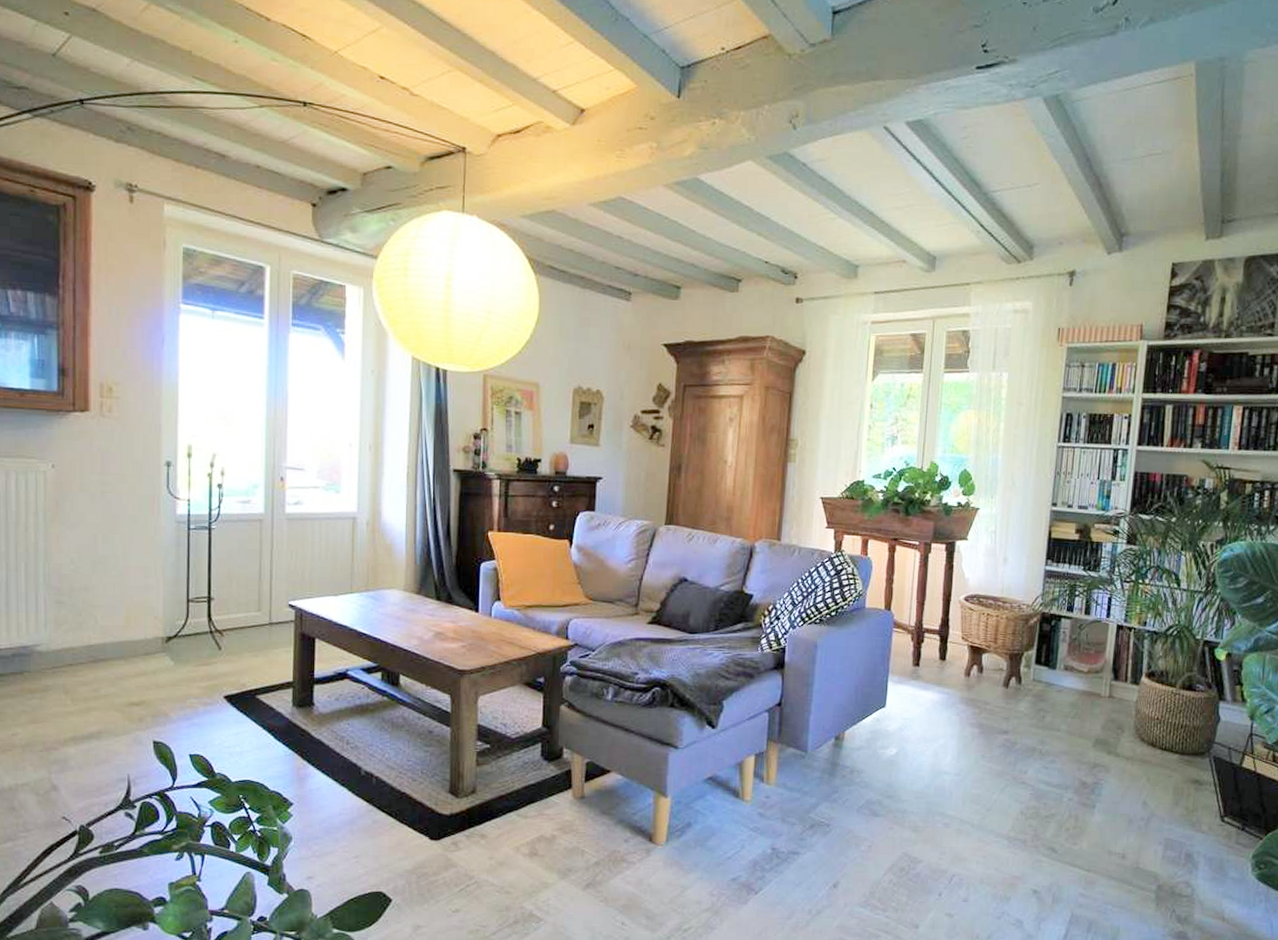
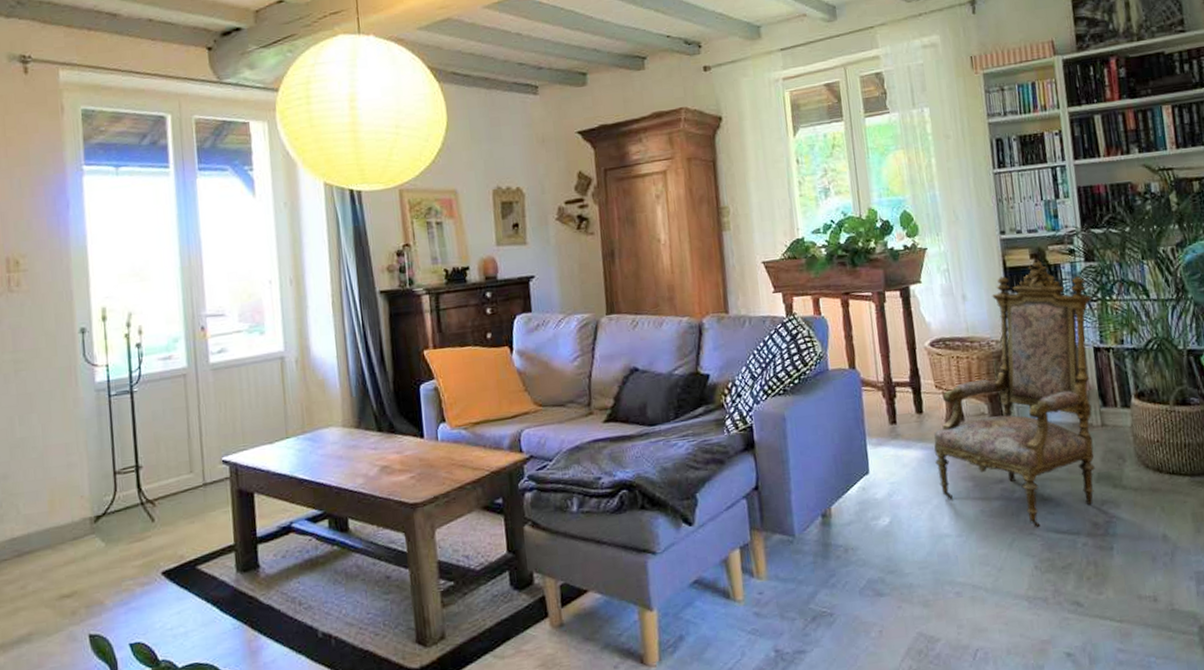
armchair: none [948,535,1126,779] -> present [934,259,1095,529]

